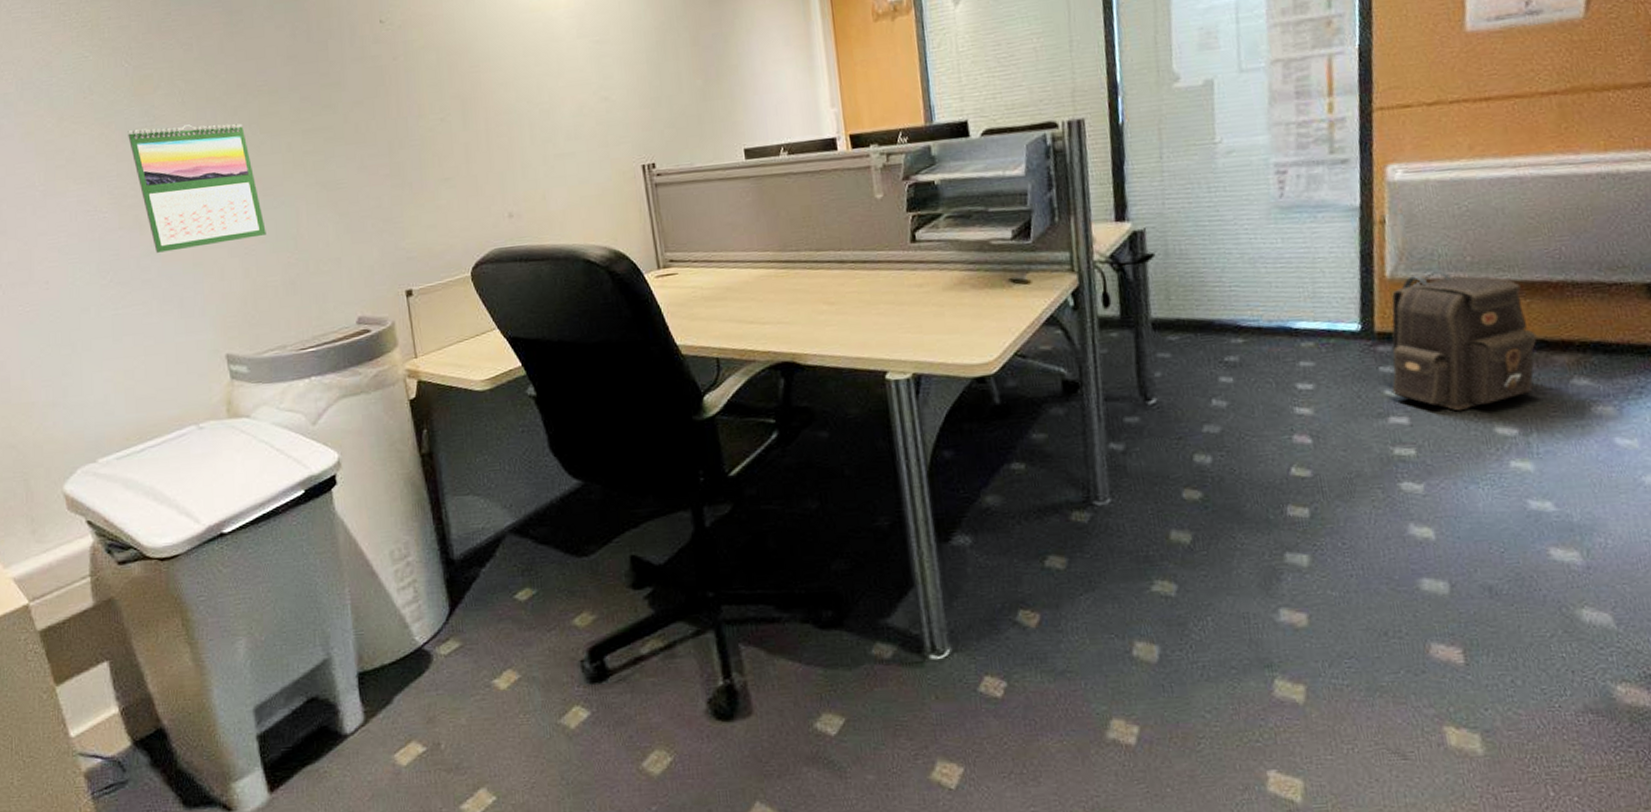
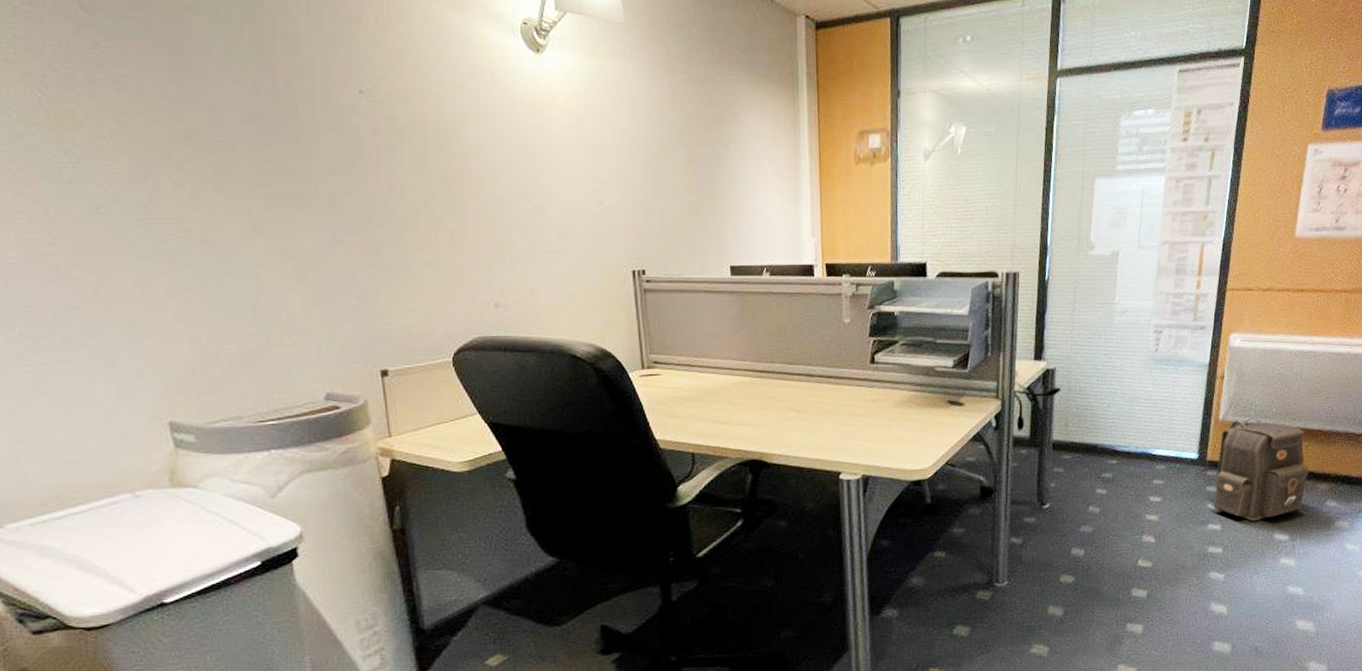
calendar: present [128,123,266,253] -> none [41,170,219,308]

